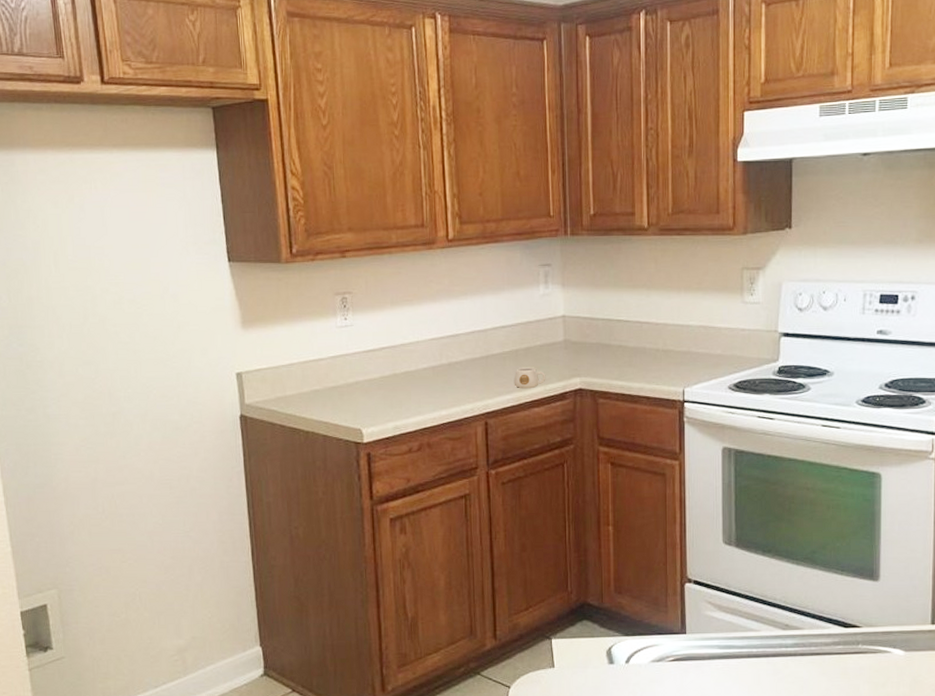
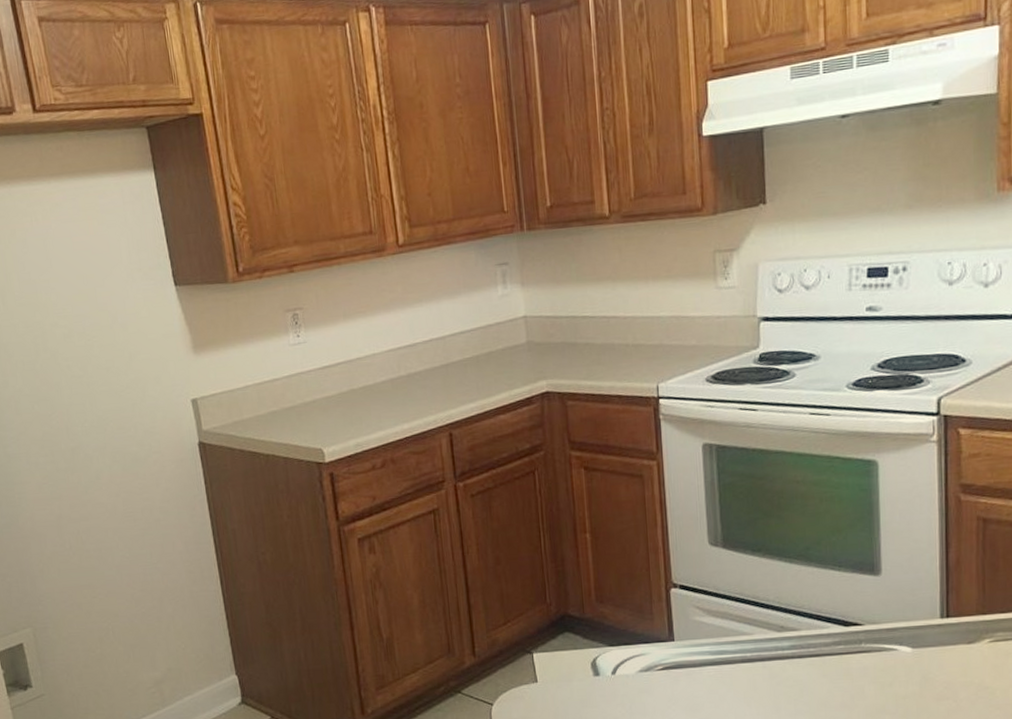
mug: present [514,367,546,389] -> none [476,372,511,396]

